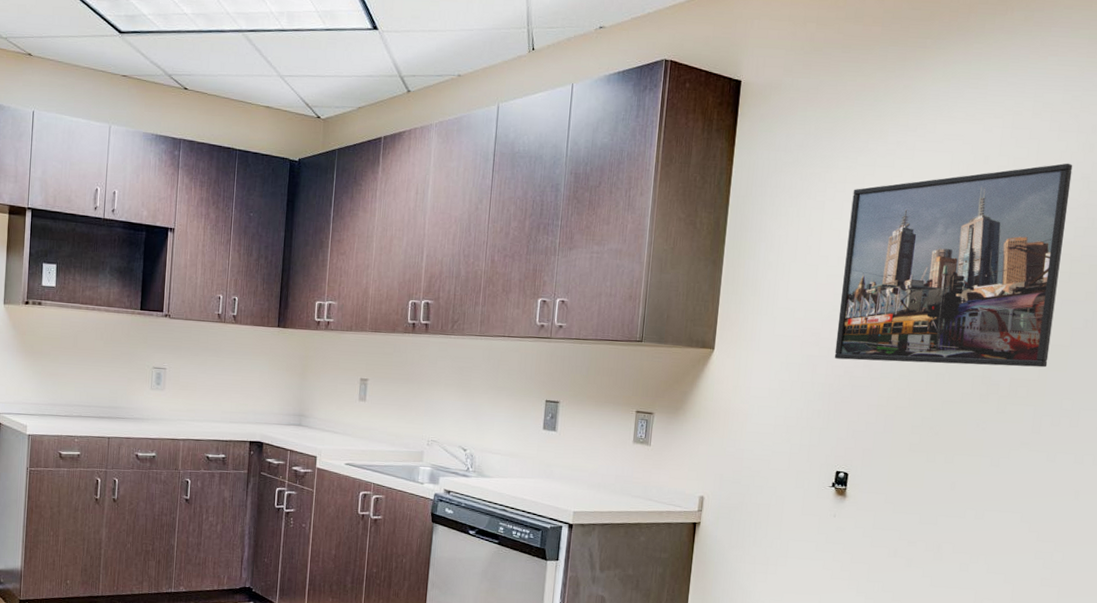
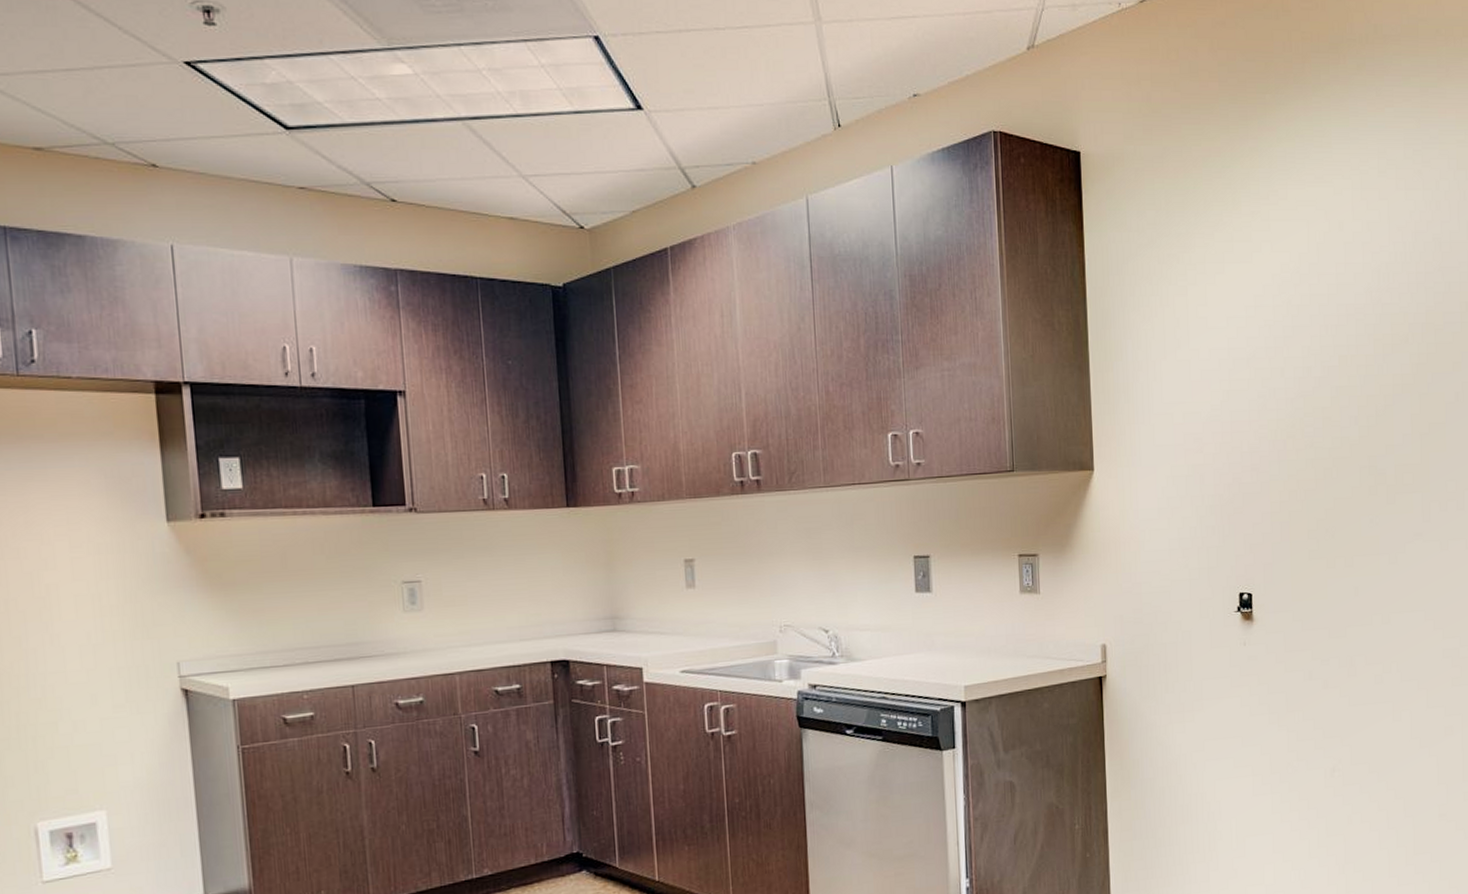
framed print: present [834,163,1073,368] -> none [1214,223,1428,465]

